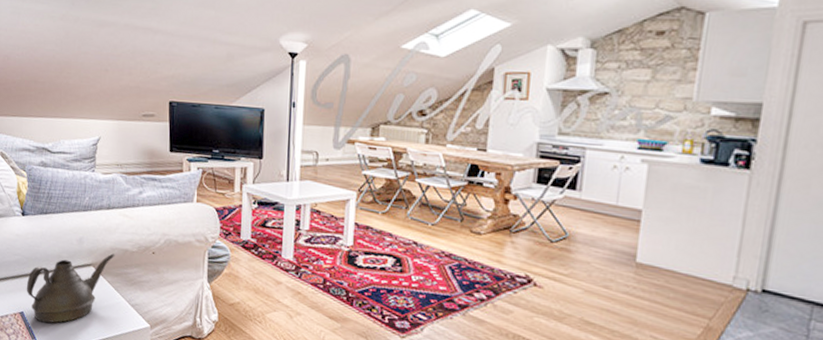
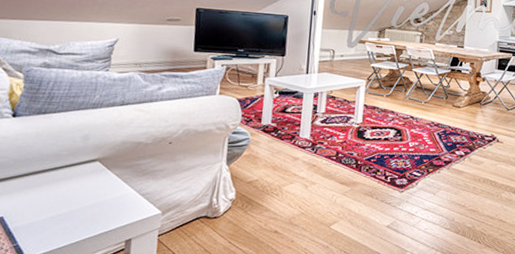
teapot: present [26,253,115,324] -> none [9,147,127,225]

